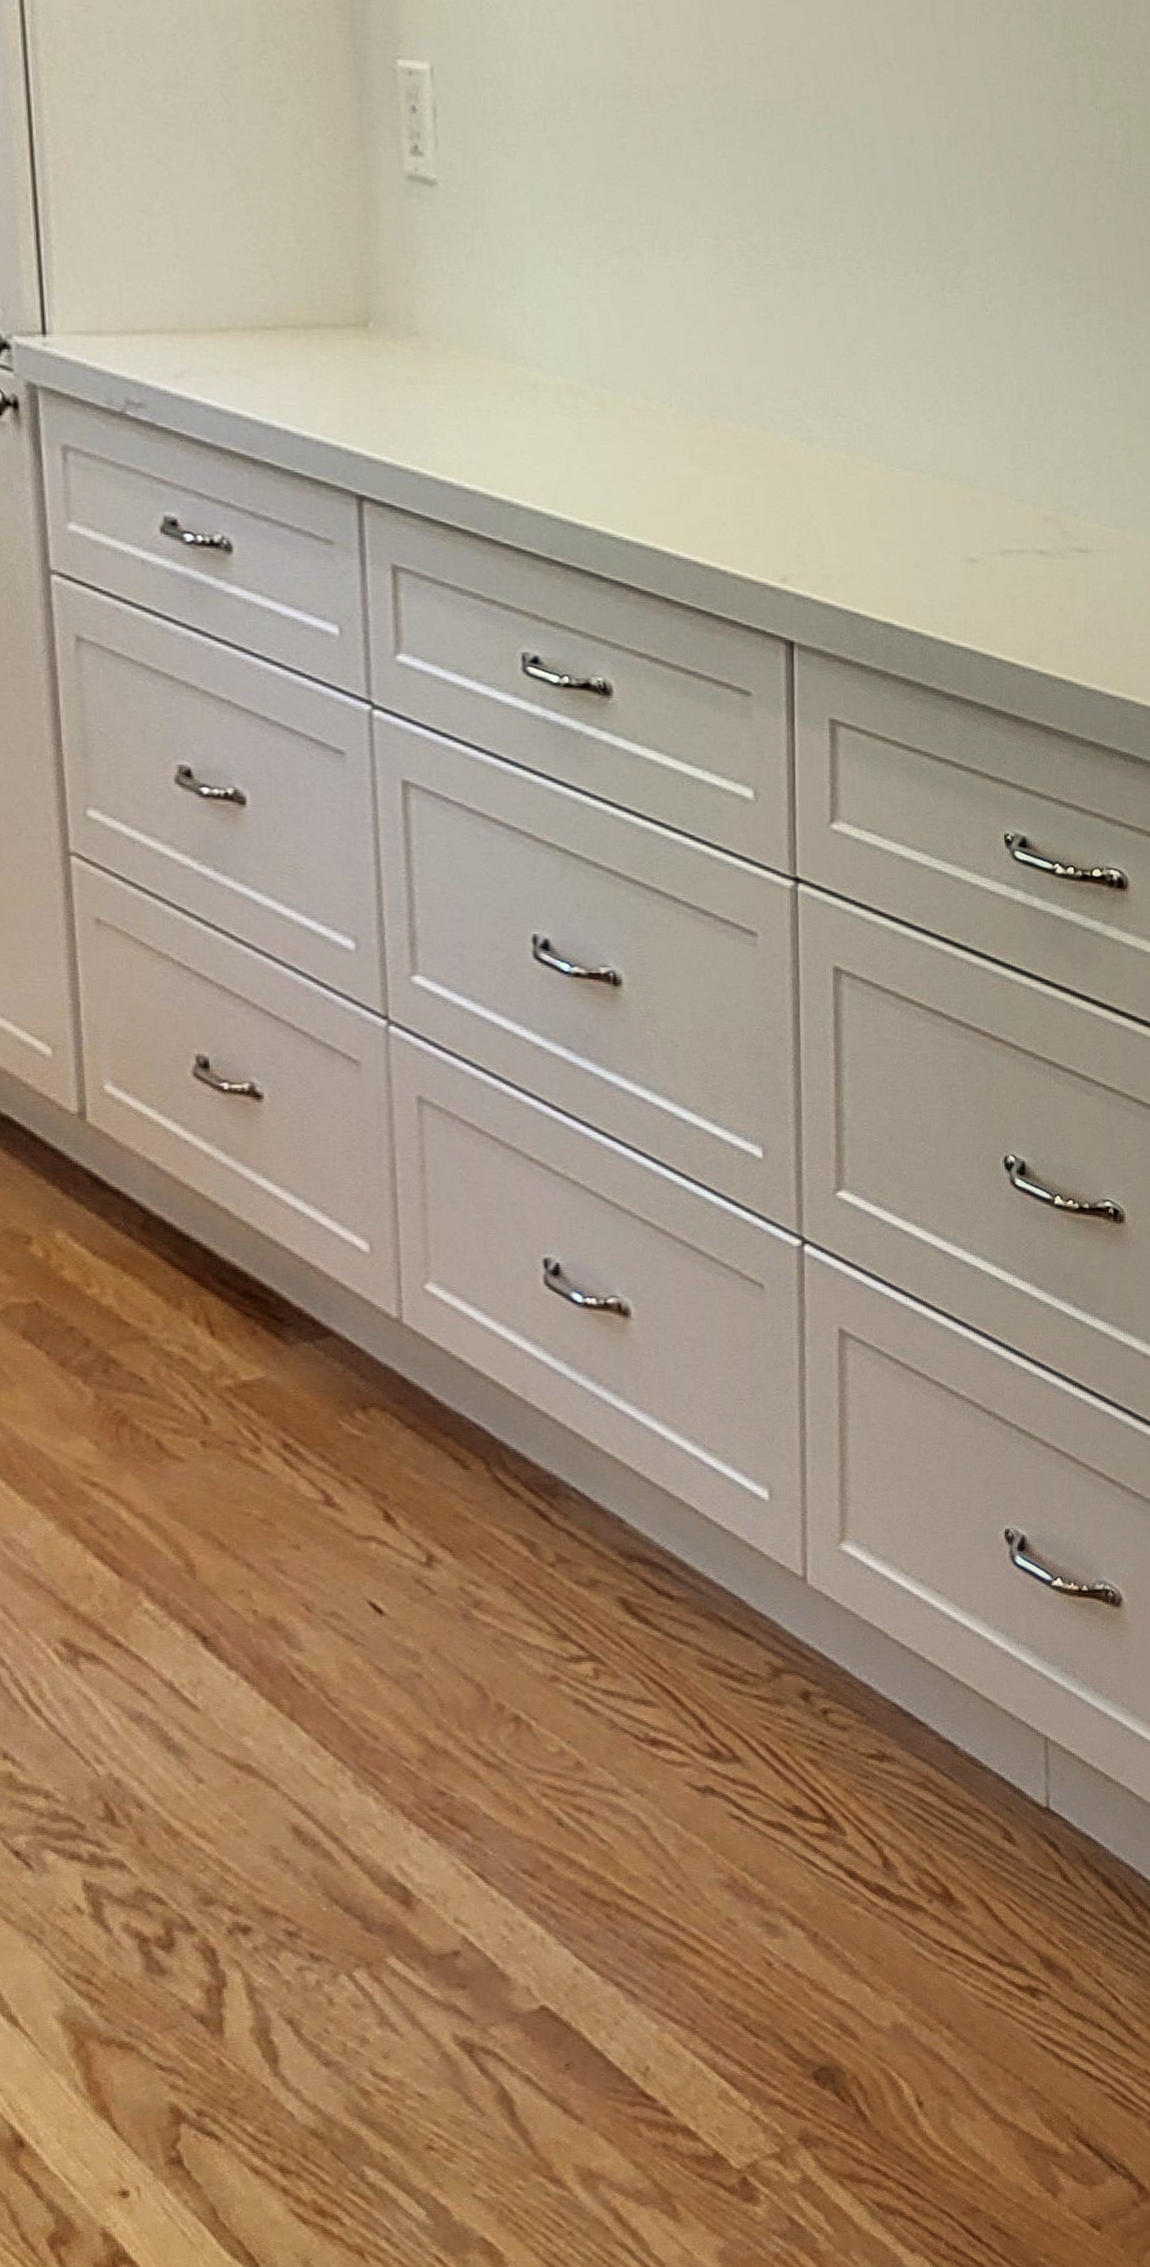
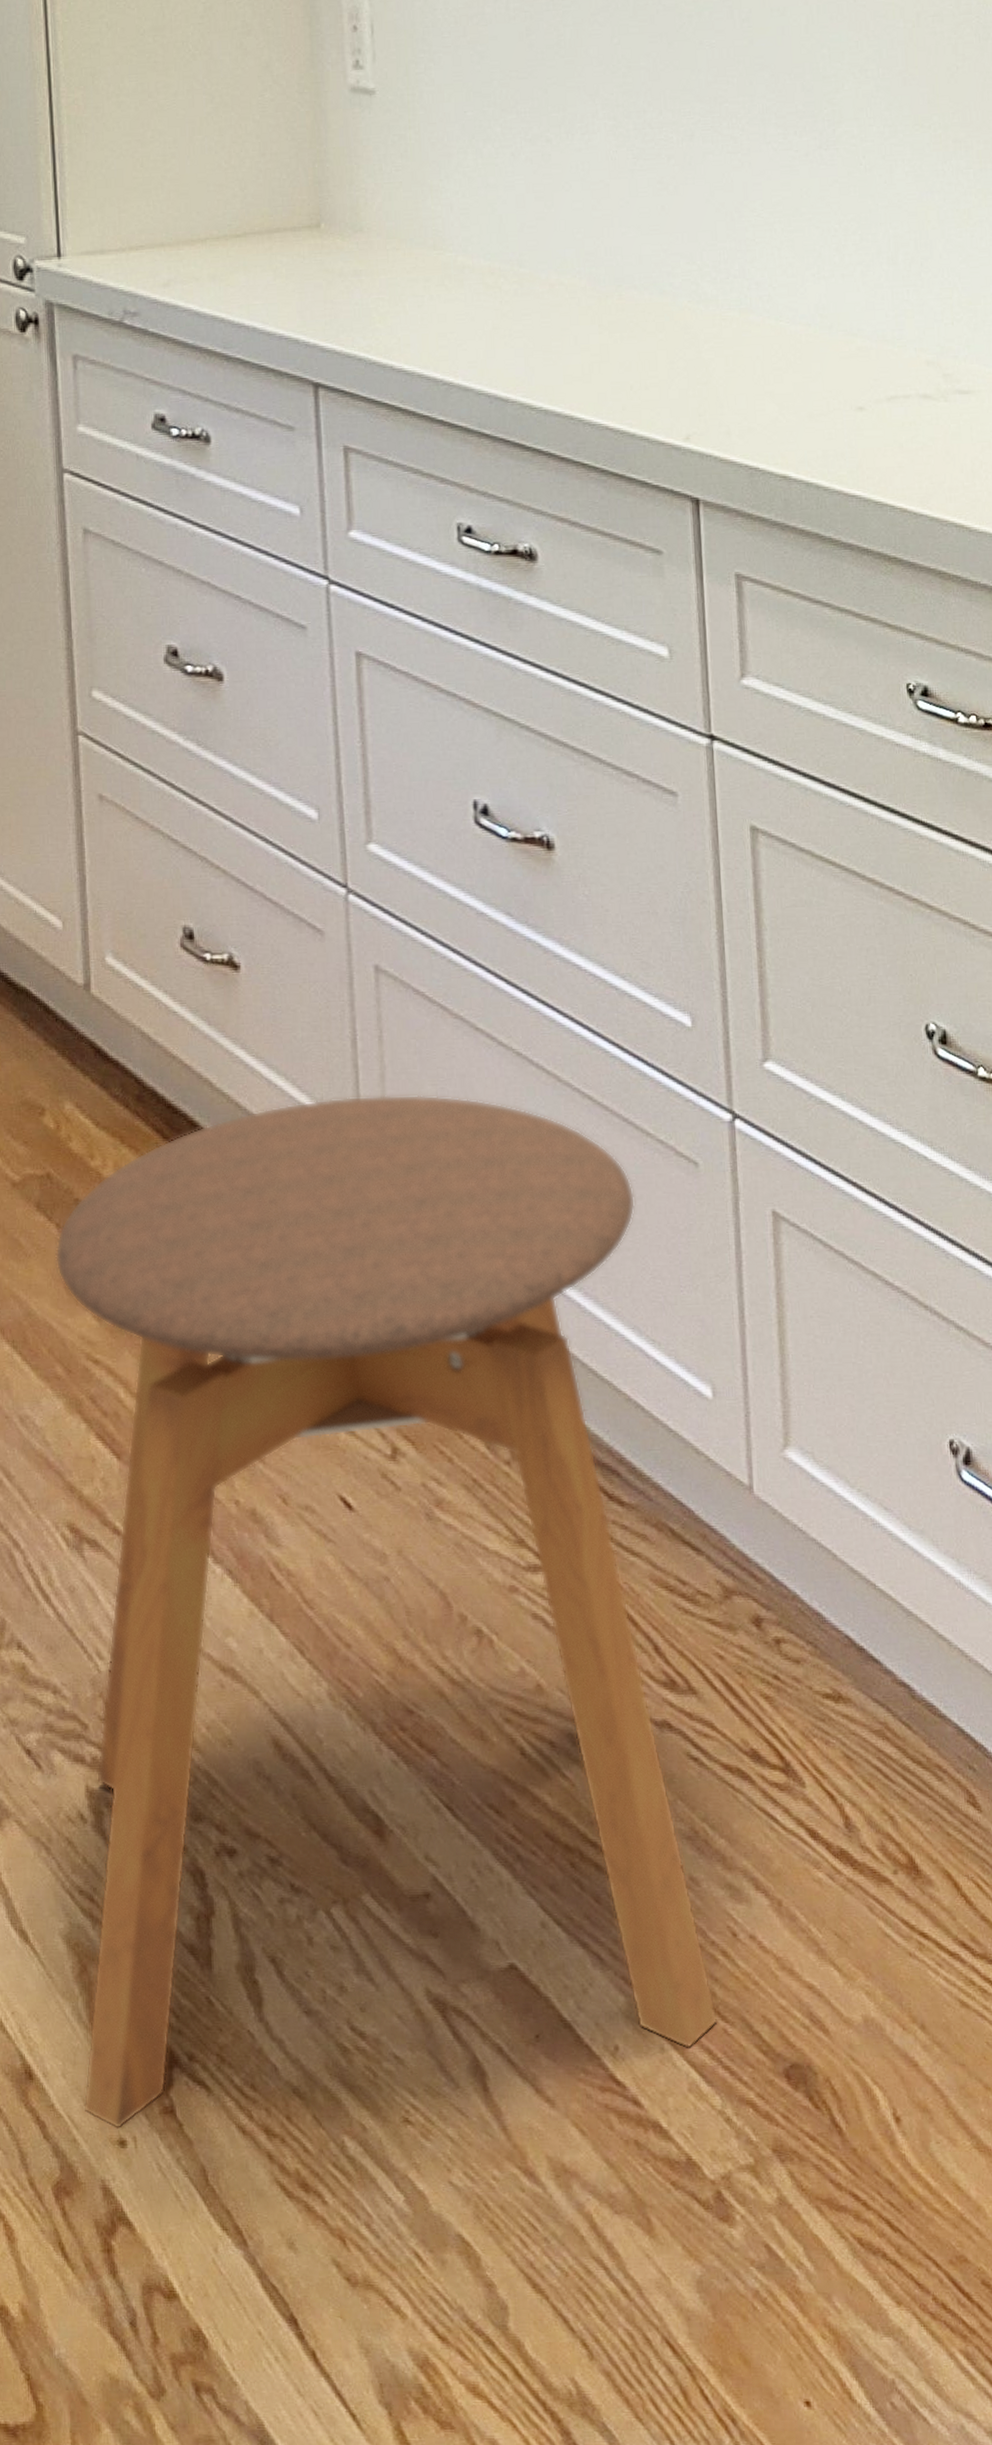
stool: none [45,1222,751,2183] -> present [55,1094,719,2130]

